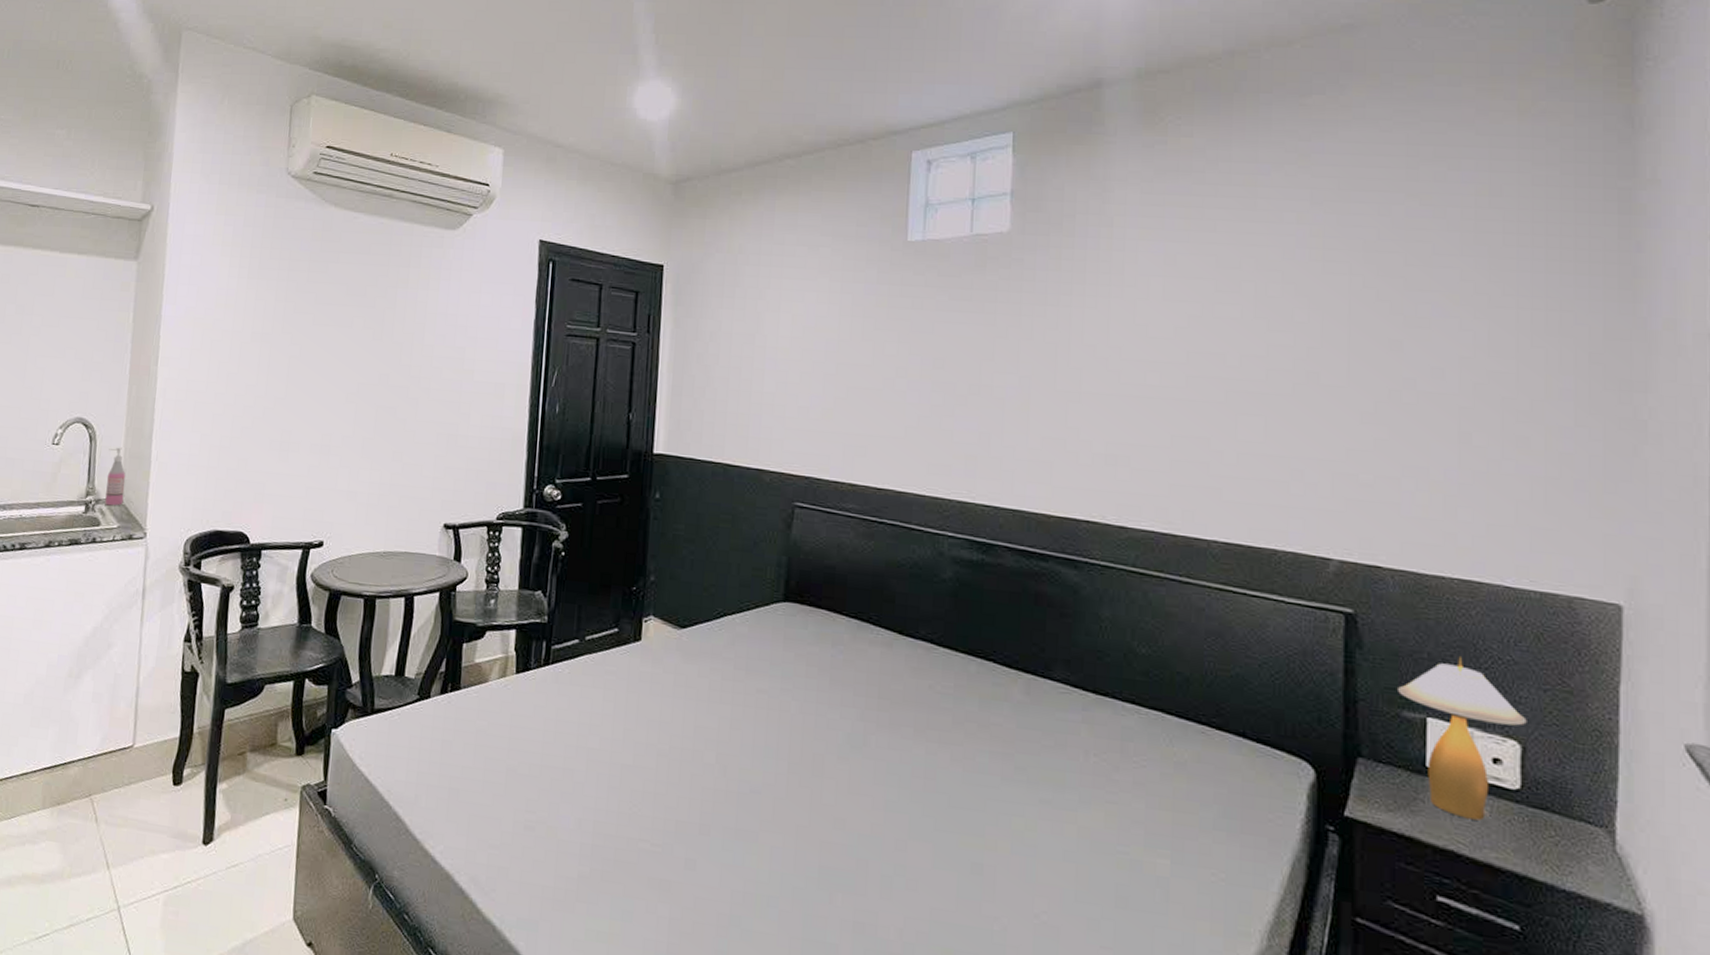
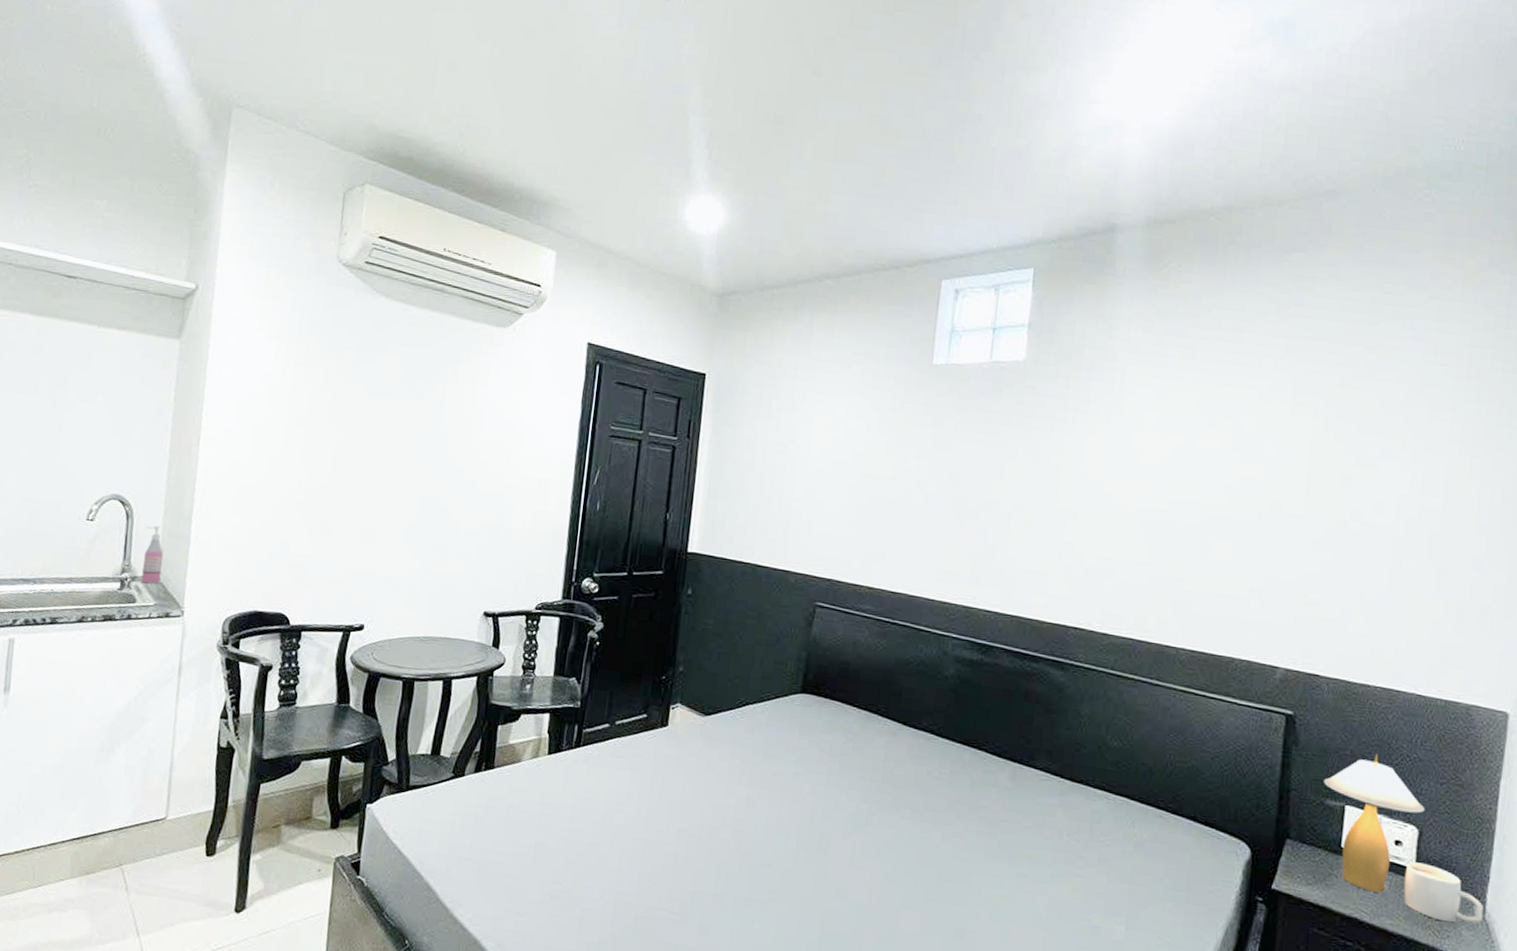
mug: none [1508,783,1613,857] -> present [1403,861,1484,923]

